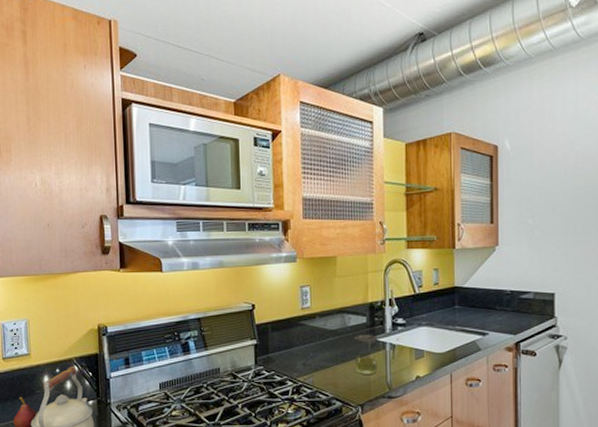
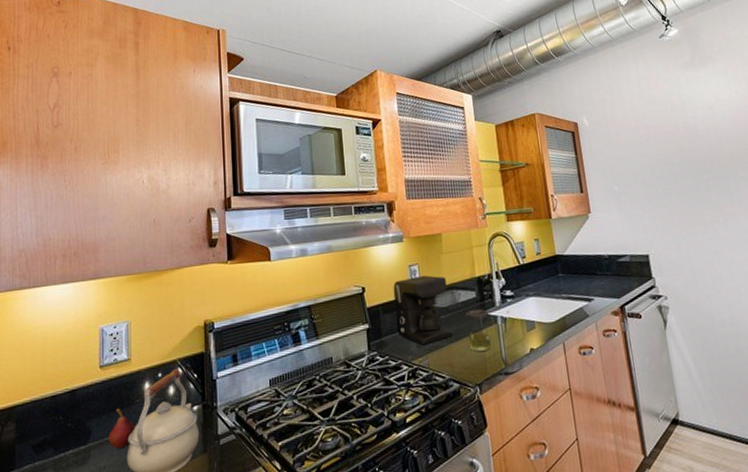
coffee maker: none [284,298,340,365] -> present [394,275,453,346]

